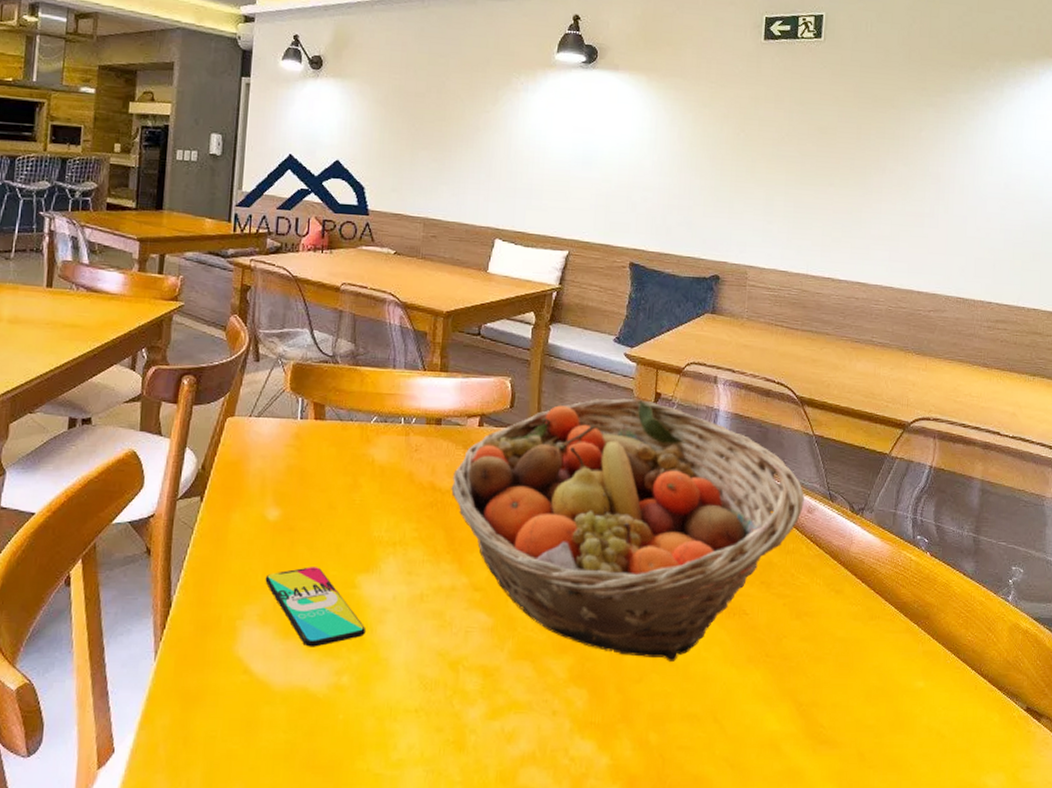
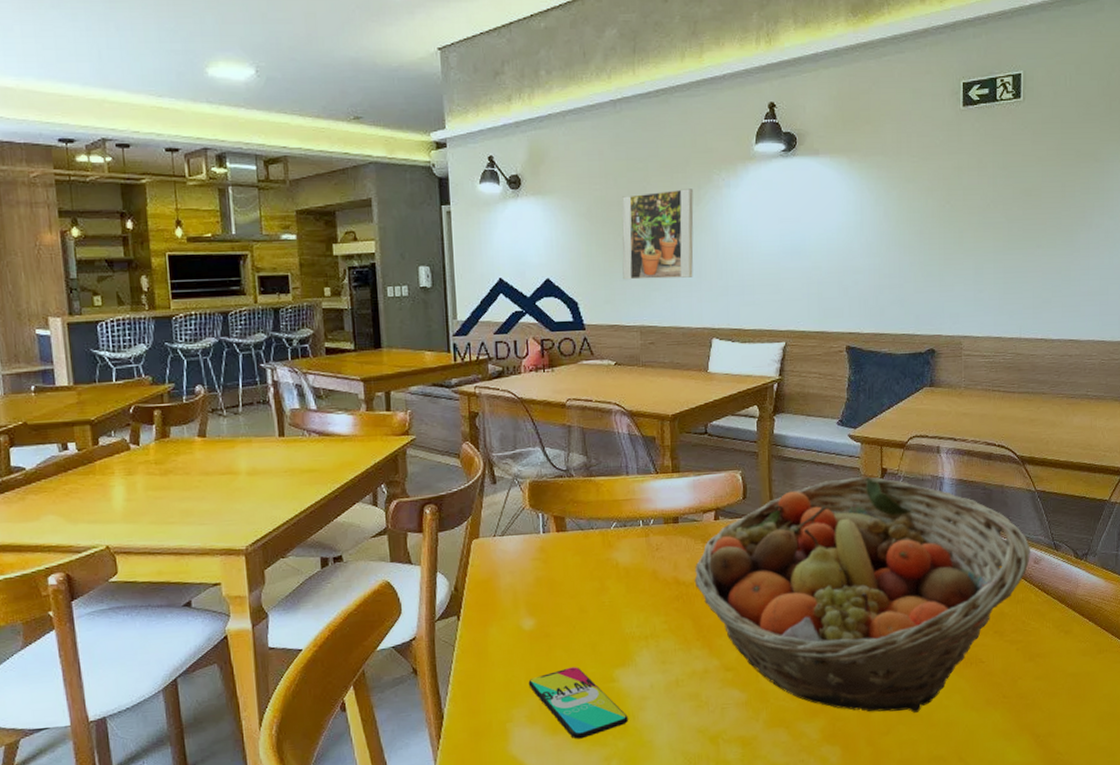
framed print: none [412,87,491,175] -> present [622,189,694,280]

